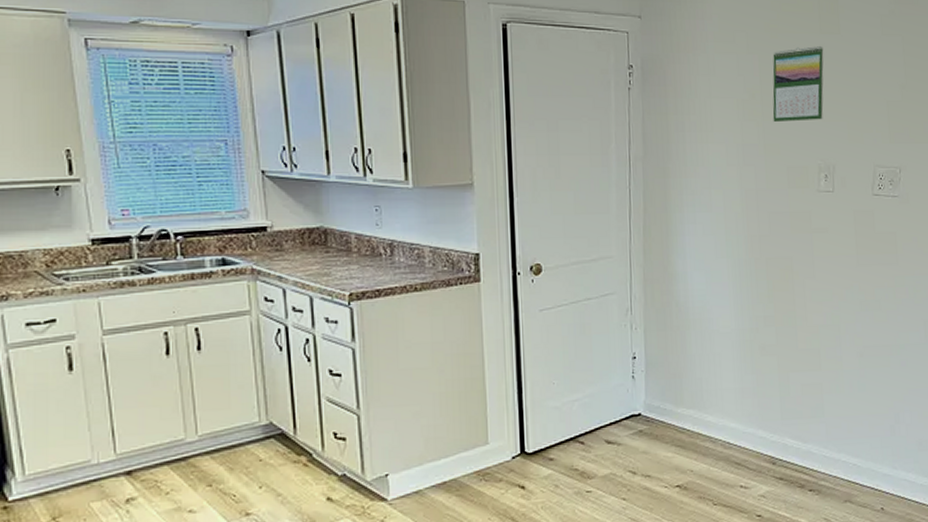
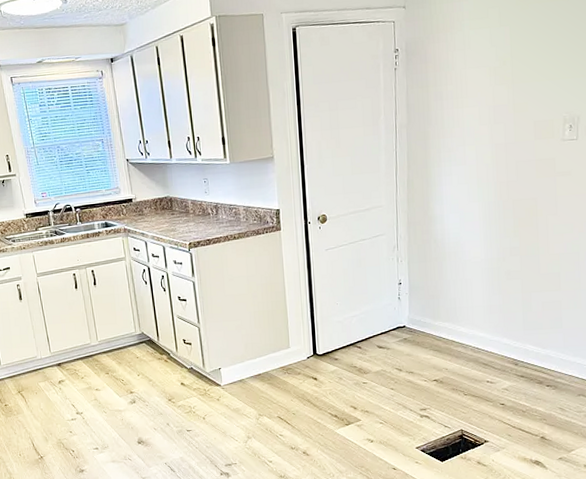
calendar: present [773,46,824,122] -> none [522,11,572,83]

